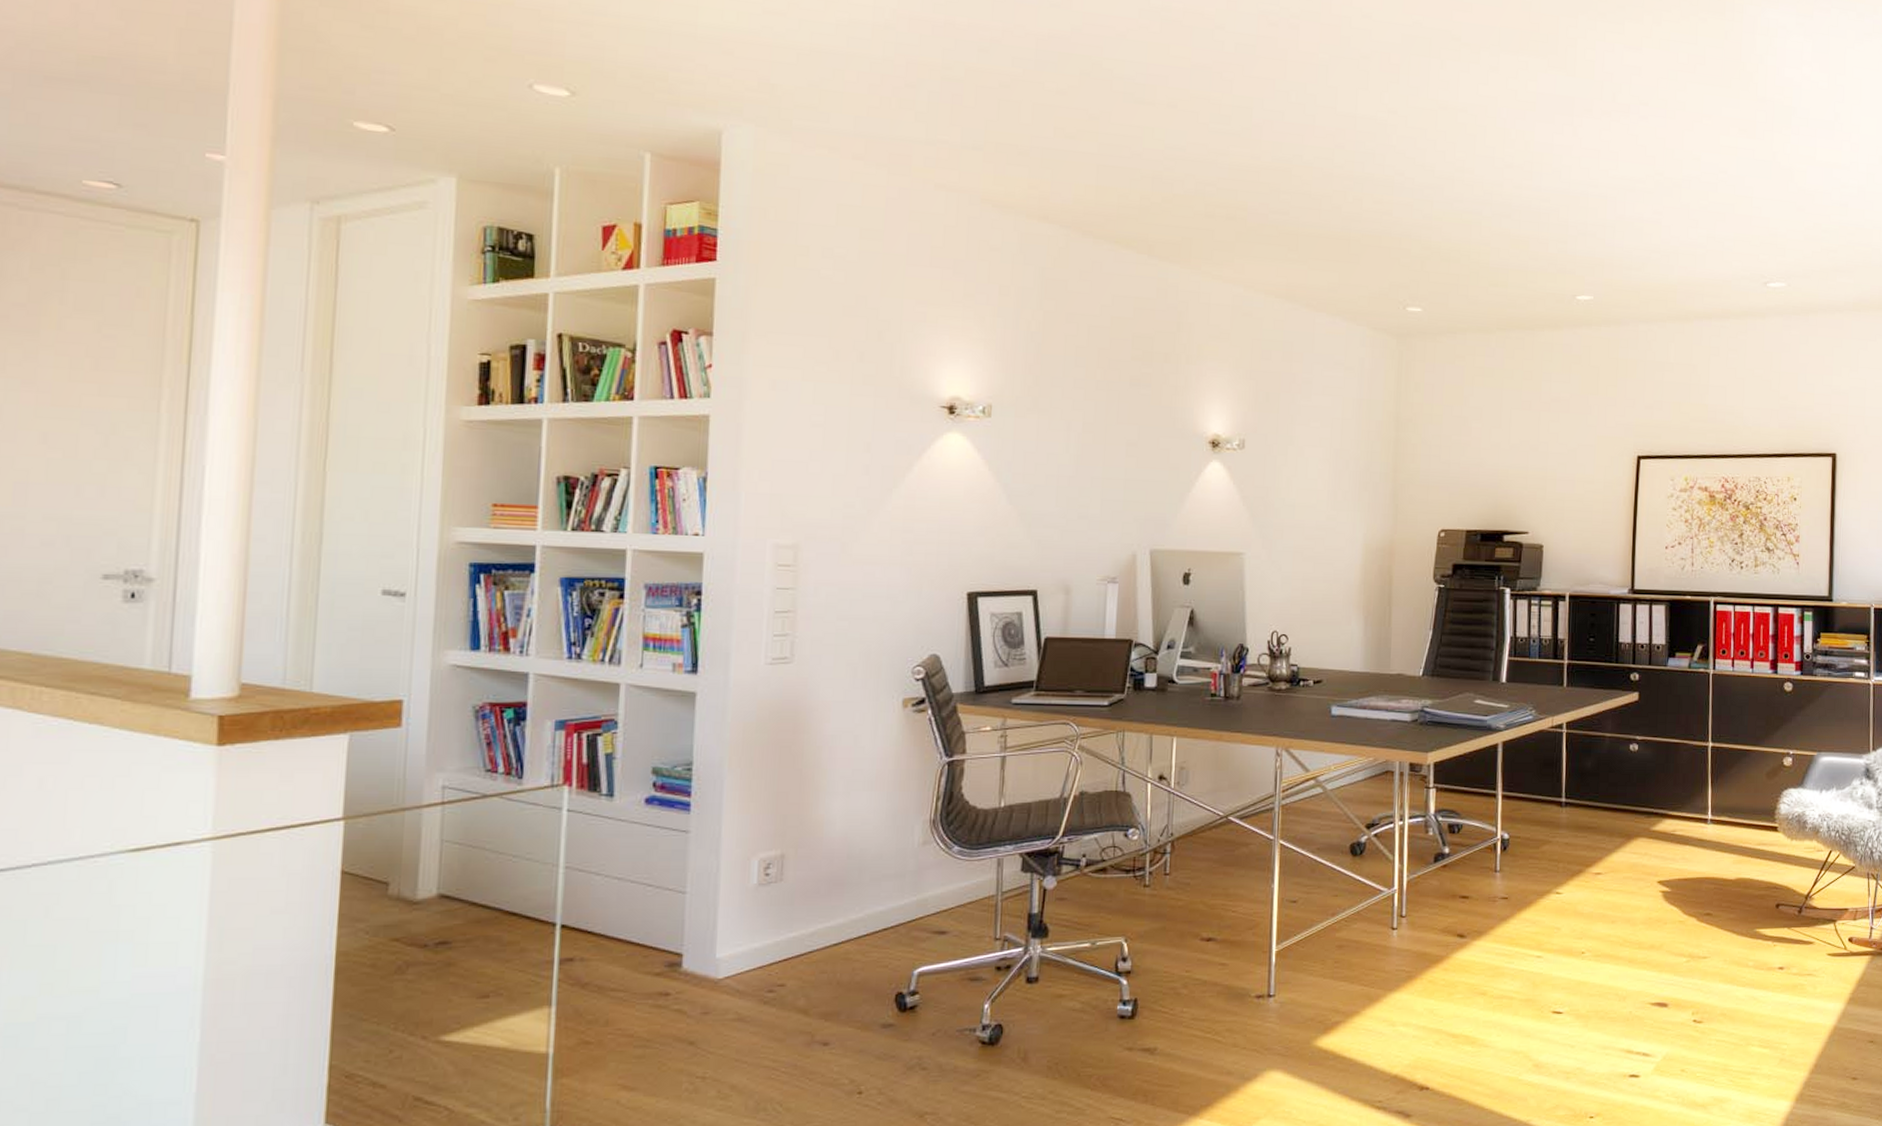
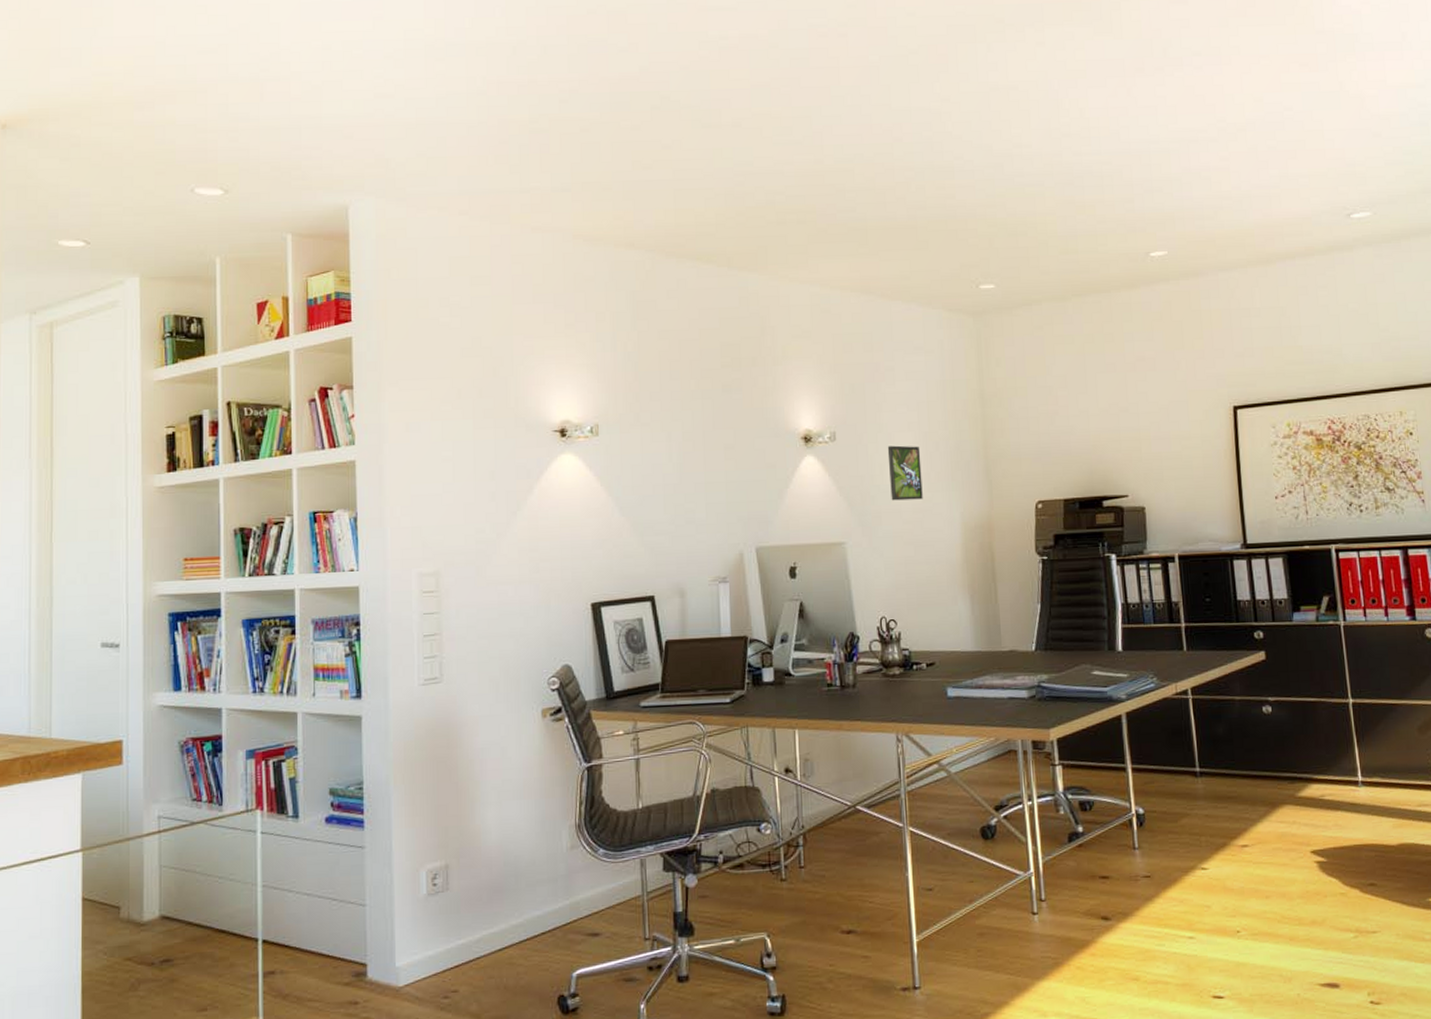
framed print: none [1295,459,1330,517] -> present [887,445,923,501]

